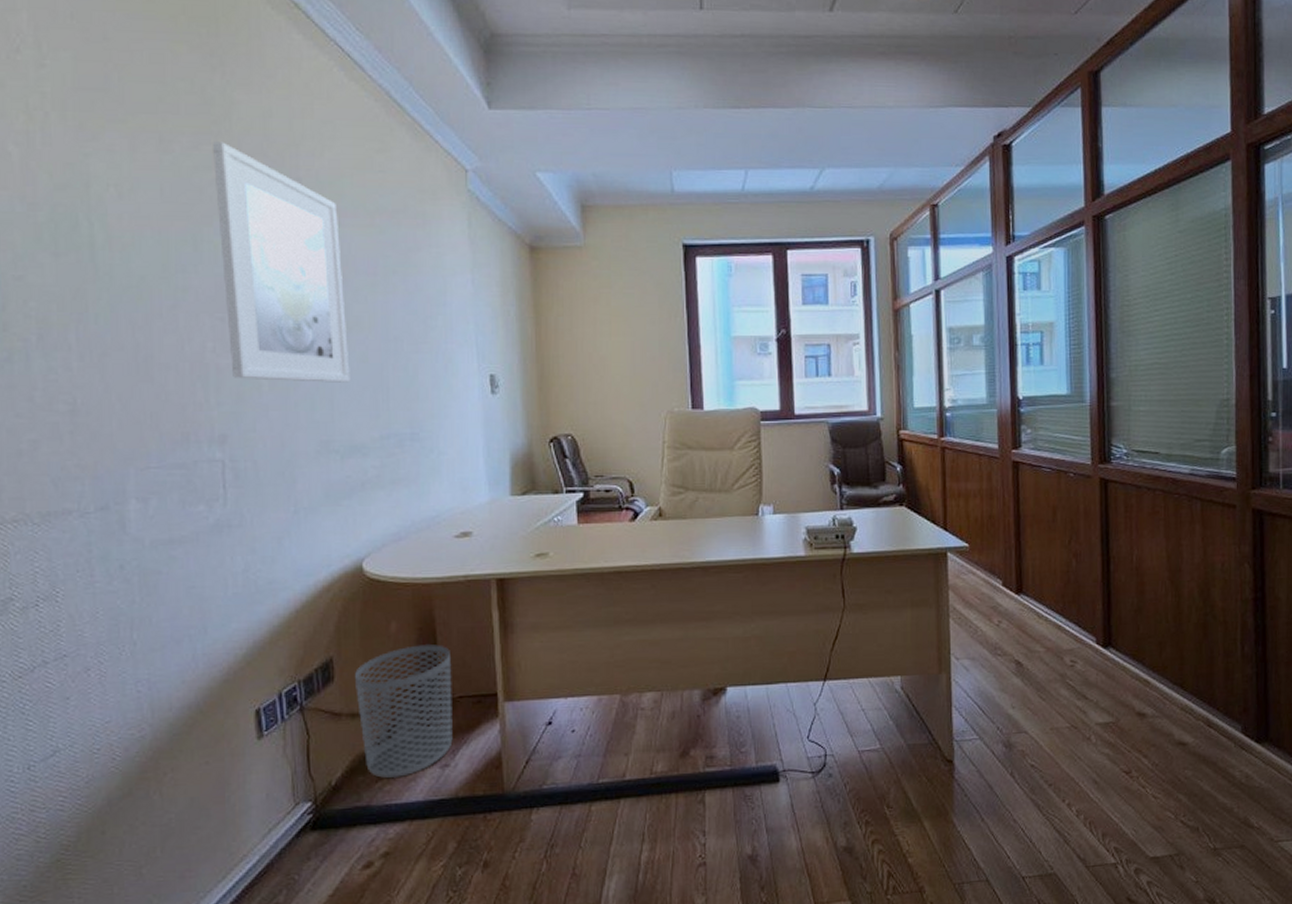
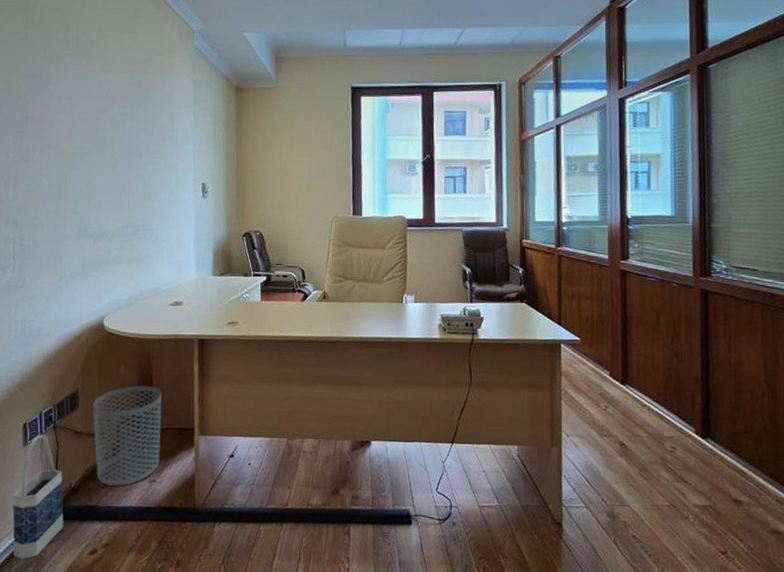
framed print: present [213,141,350,383] -> none [23,12,104,186]
bag: none [246,722,324,888] -> present [12,435,64,559]

